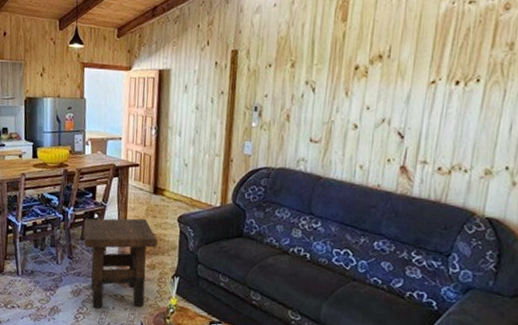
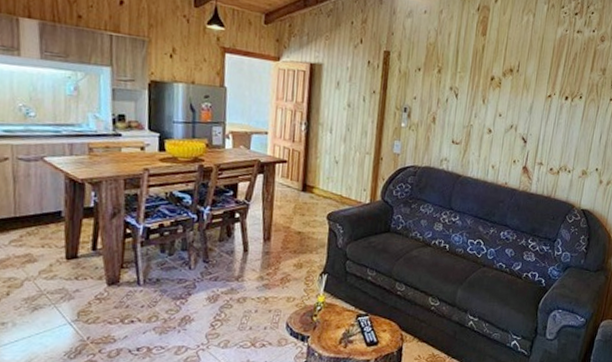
side table: present [83,218,158,308] -> none [222,217,306,313]

